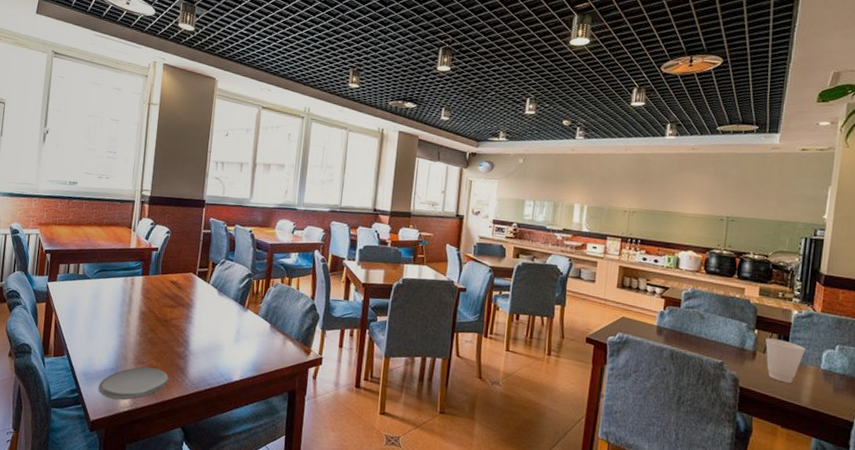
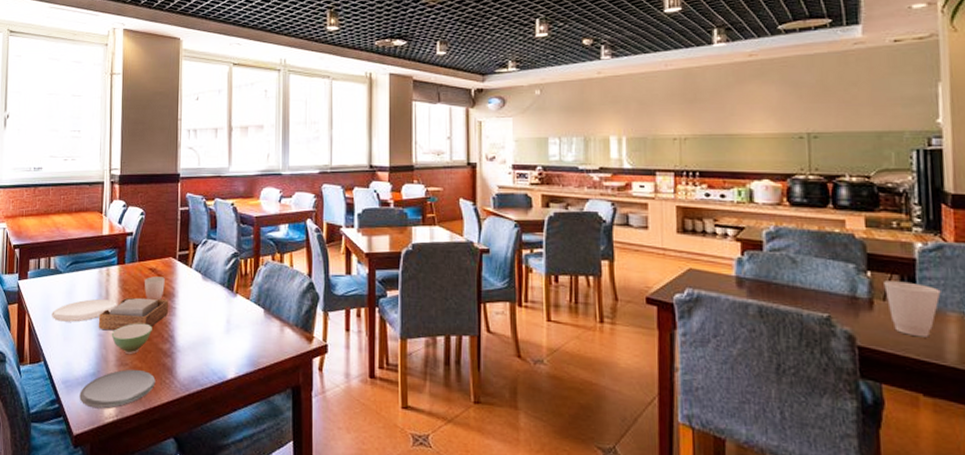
plate: none [77,303,139,323] -> present [51,299,117,322]
napkin holder: none [120,304,187,333] -> present [98,297,169,331]
bowl: none [131,327,169,355] -> present [111,323,152,355]
cup: none [165,288,184,309] -> present [144,276,165,300]

